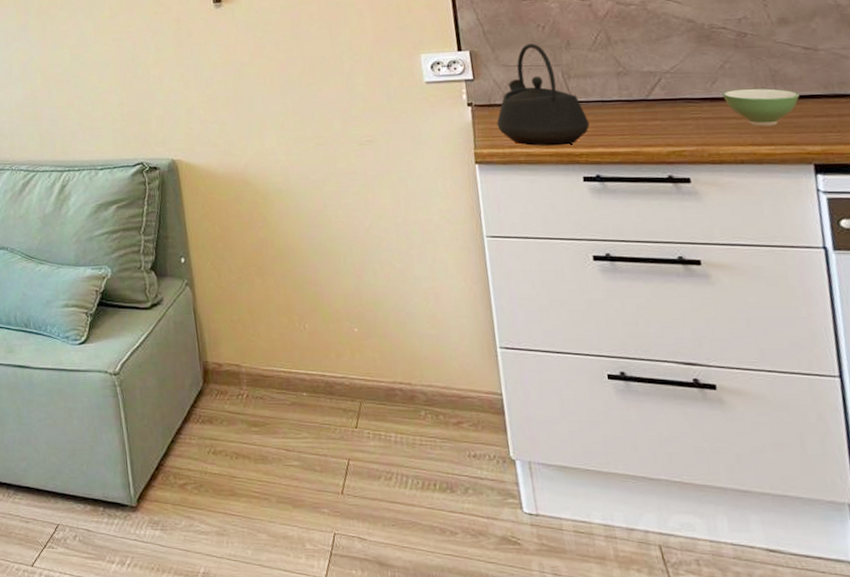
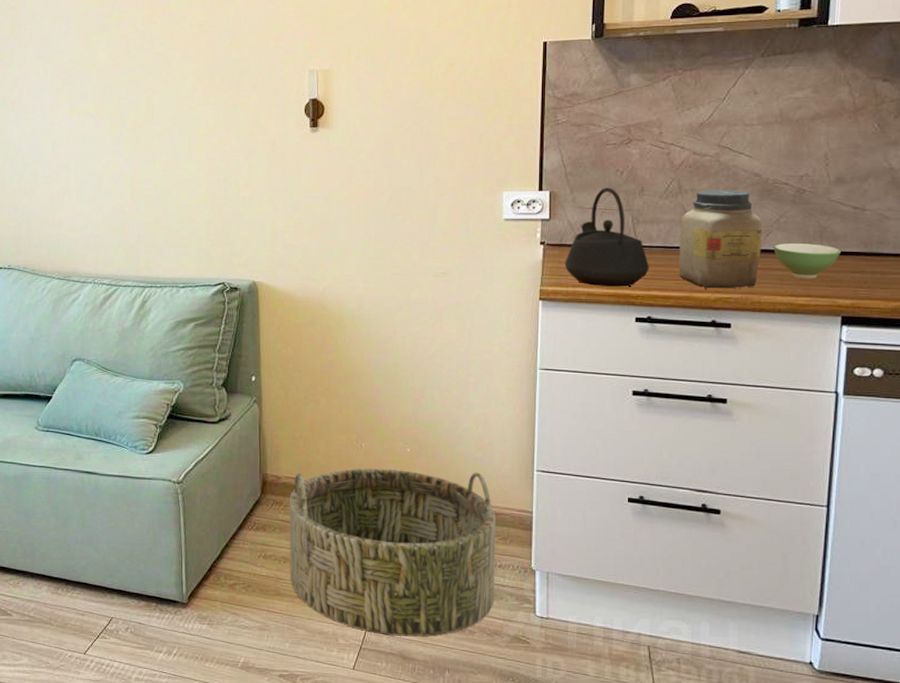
basket: none [234,351,474,540] -> present [289,468,496,637]
jar: none [615,38,711,143] -> present [679,190,762,289]

